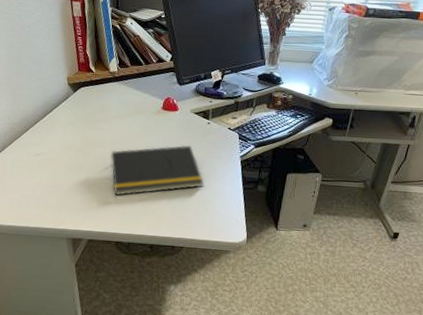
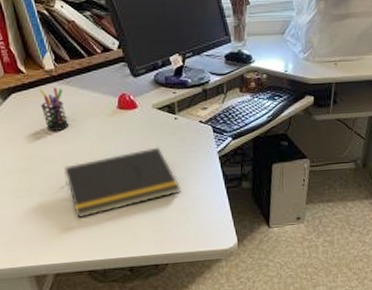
pen holder: none [101,85,121,121] -> present [39,87,68,131]

